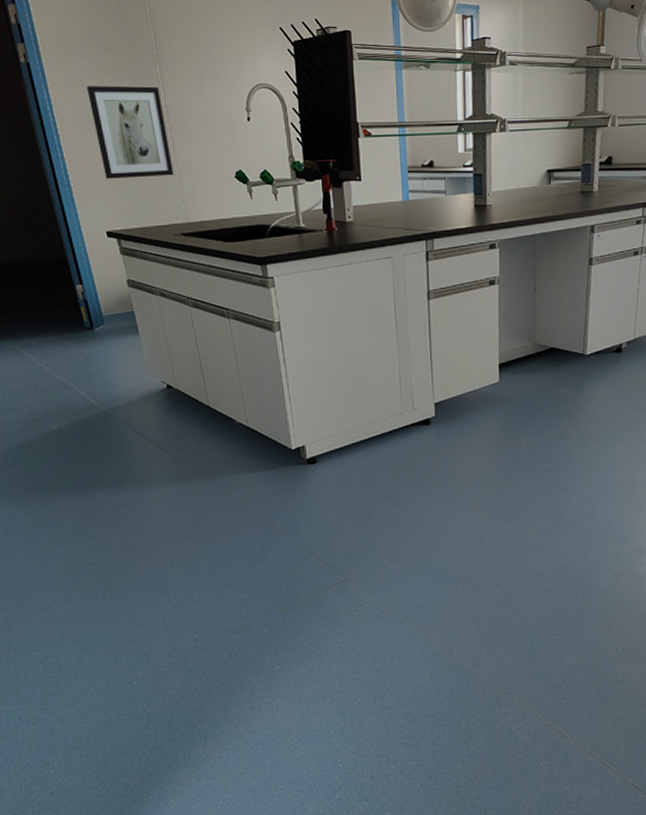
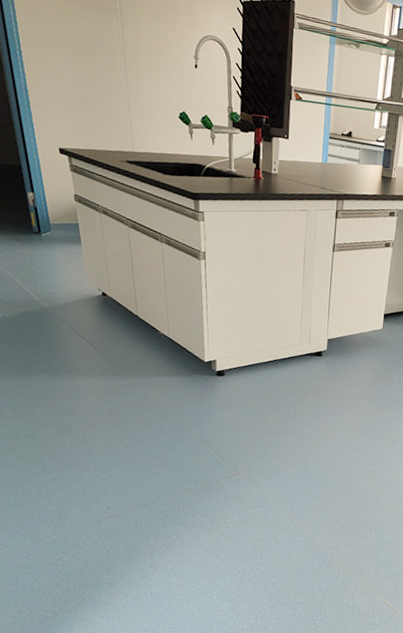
wall art: present [87,85,174,179] -> none [51,9,124,107]

